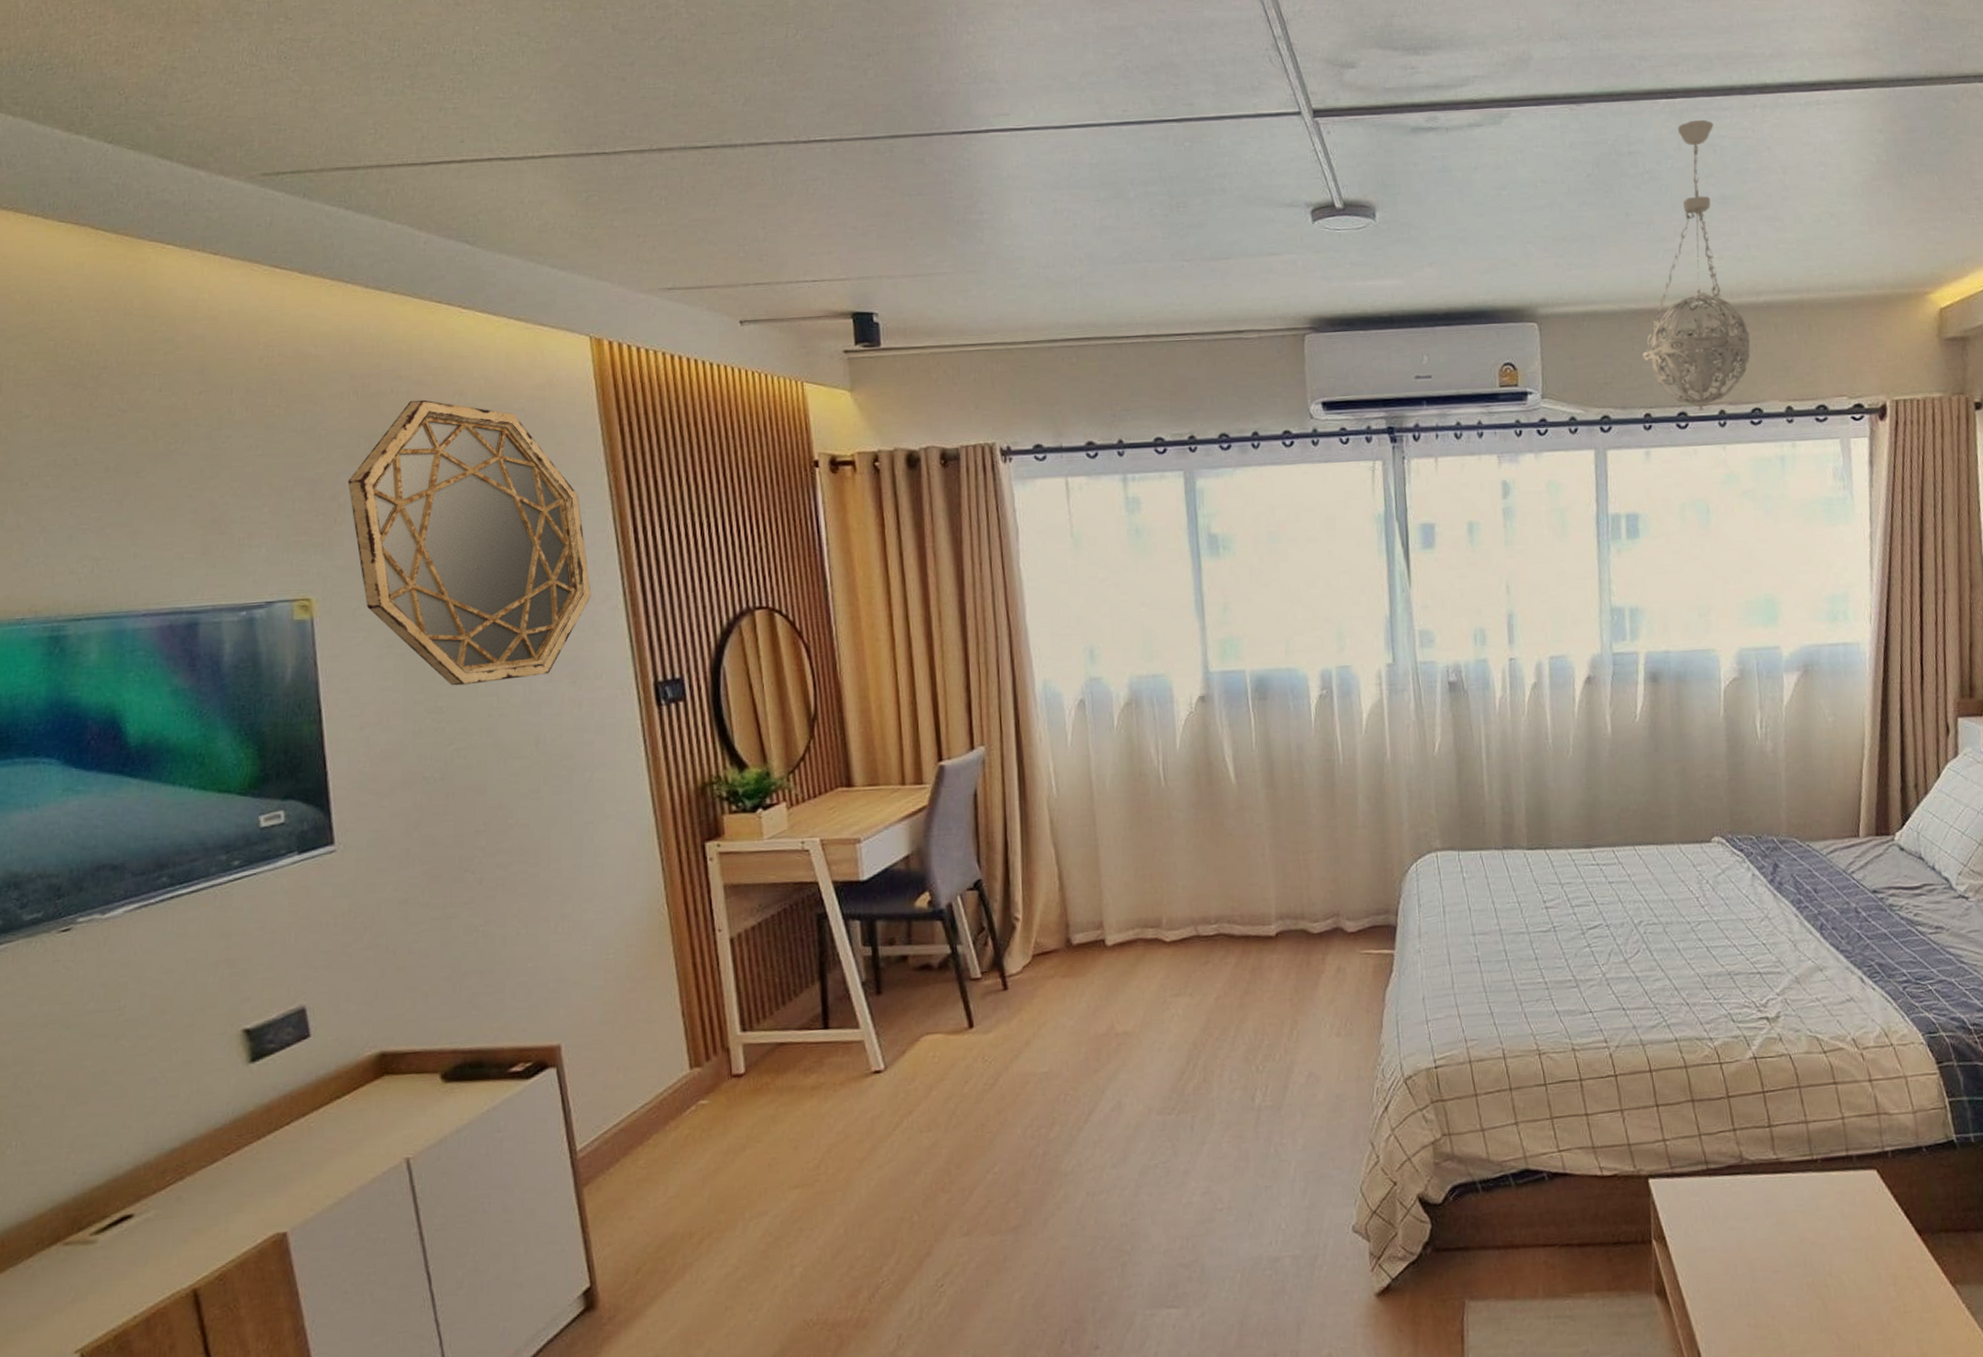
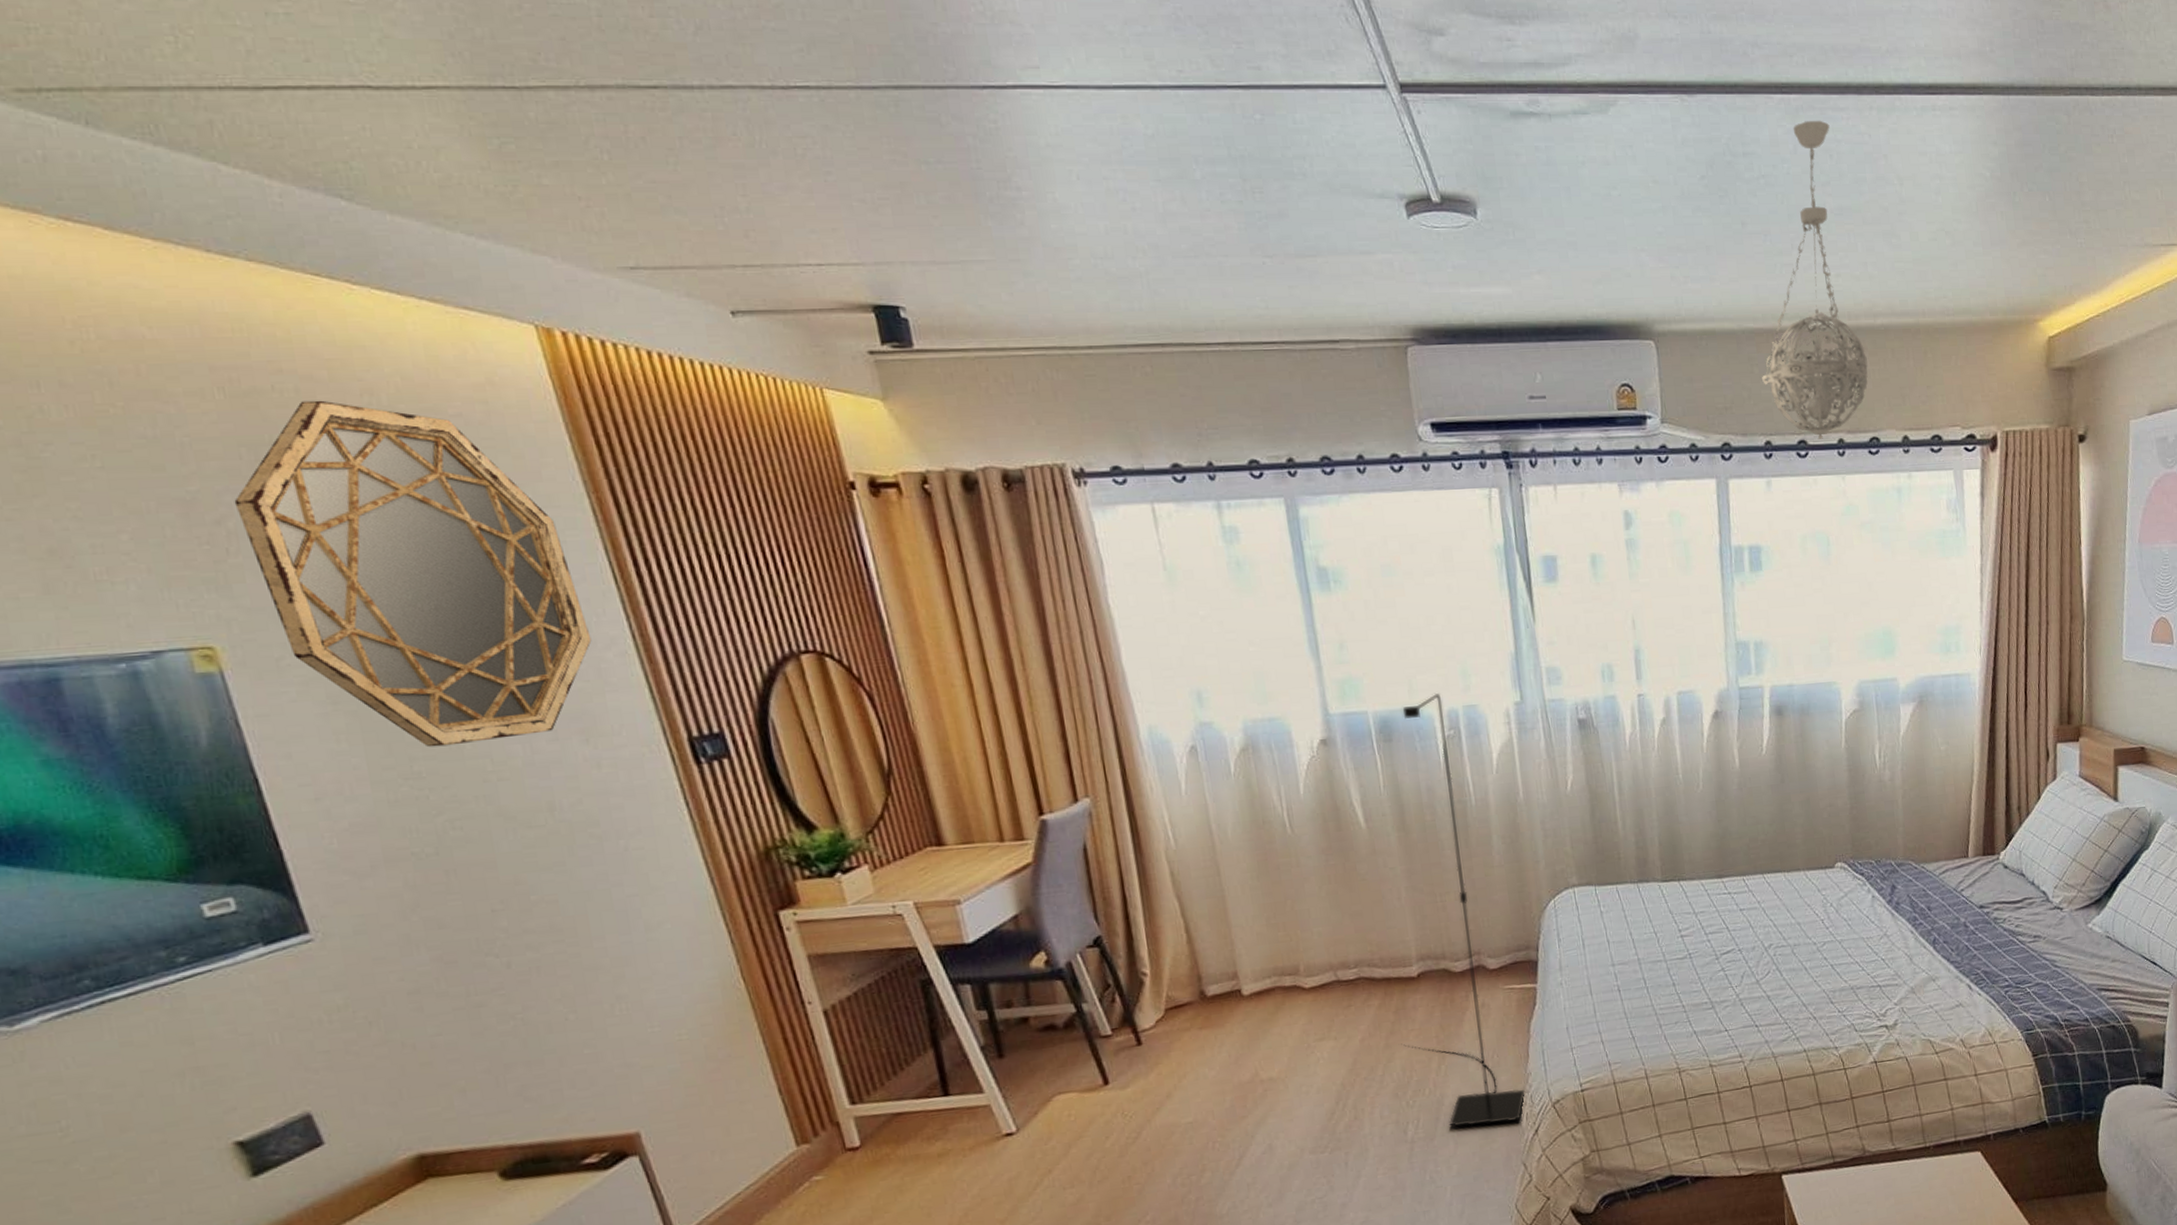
floor lamp: none [1255,653,1378,1097] -> present [1401,693,1526,1127]

